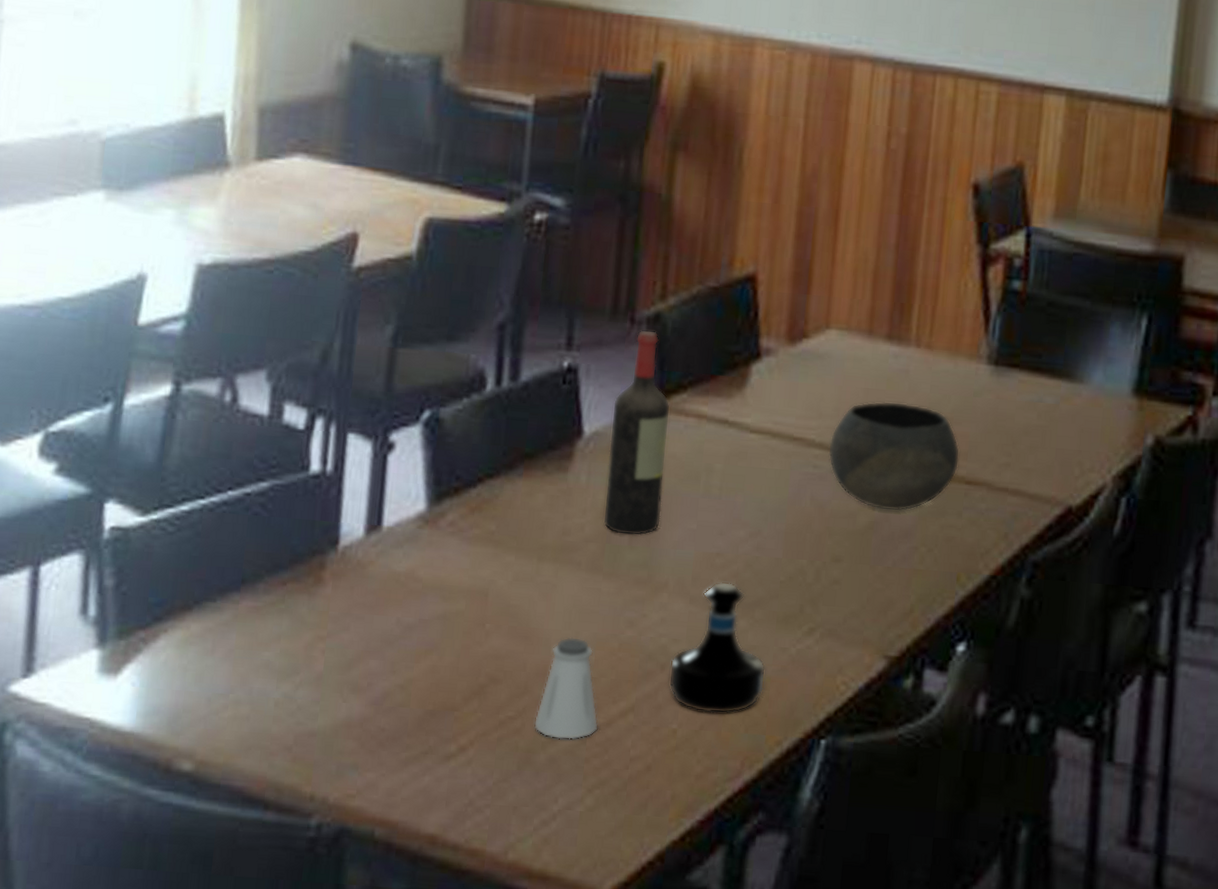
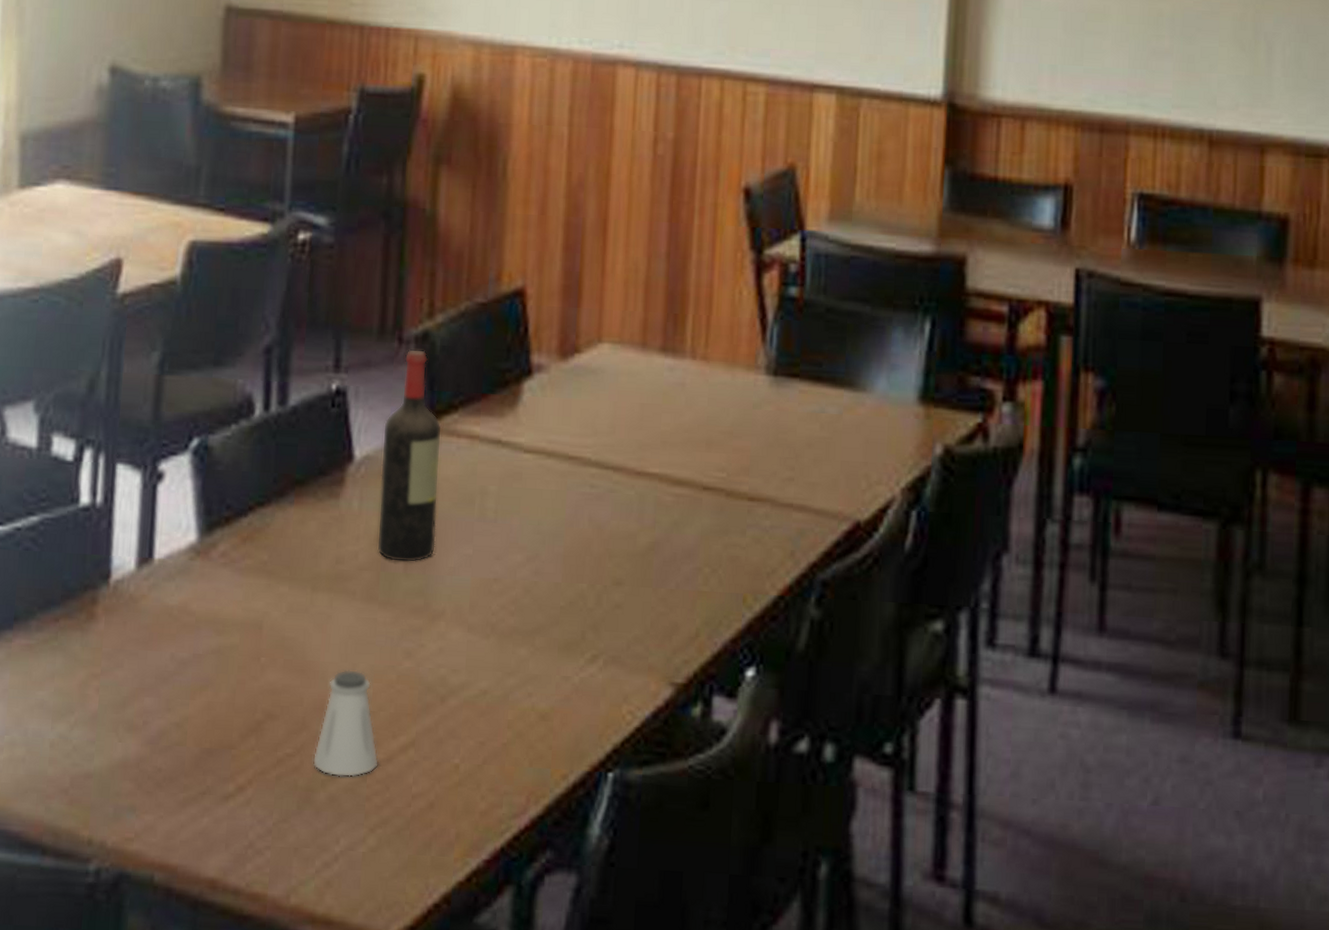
tequila bottle: present [668,581,766,714] -> none [449,608,549,748]
bowl: present [828,401,960,512] -> none [605,416,742,531]

